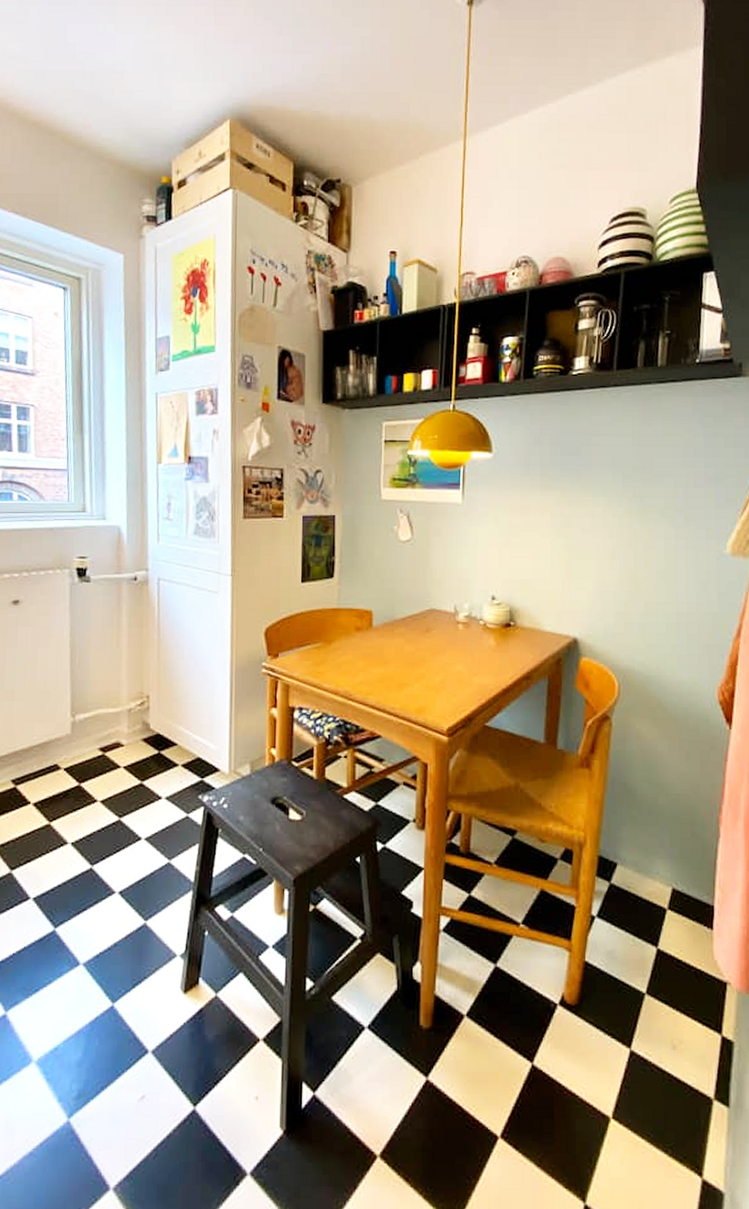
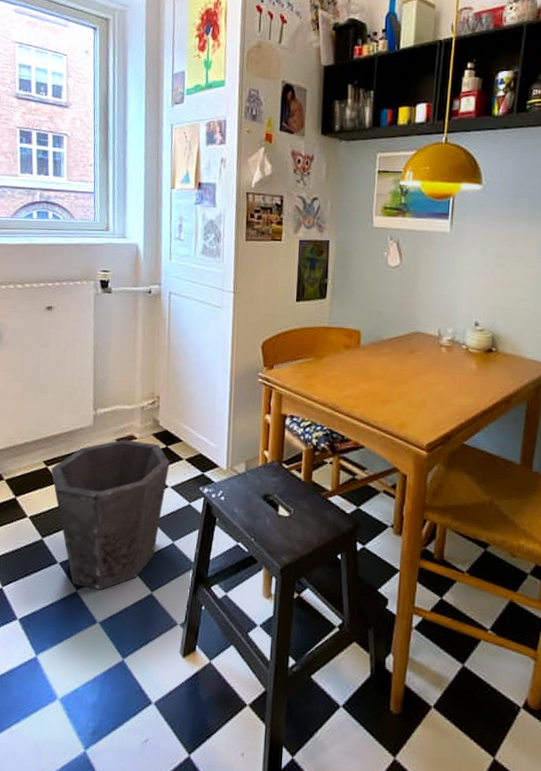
waste bin: none [20,747,164,926] -> present [51,439,170,591]

